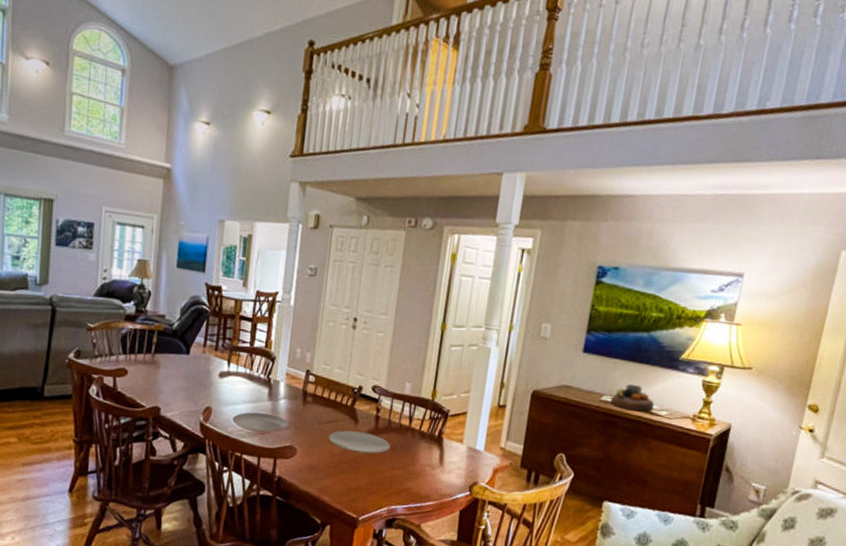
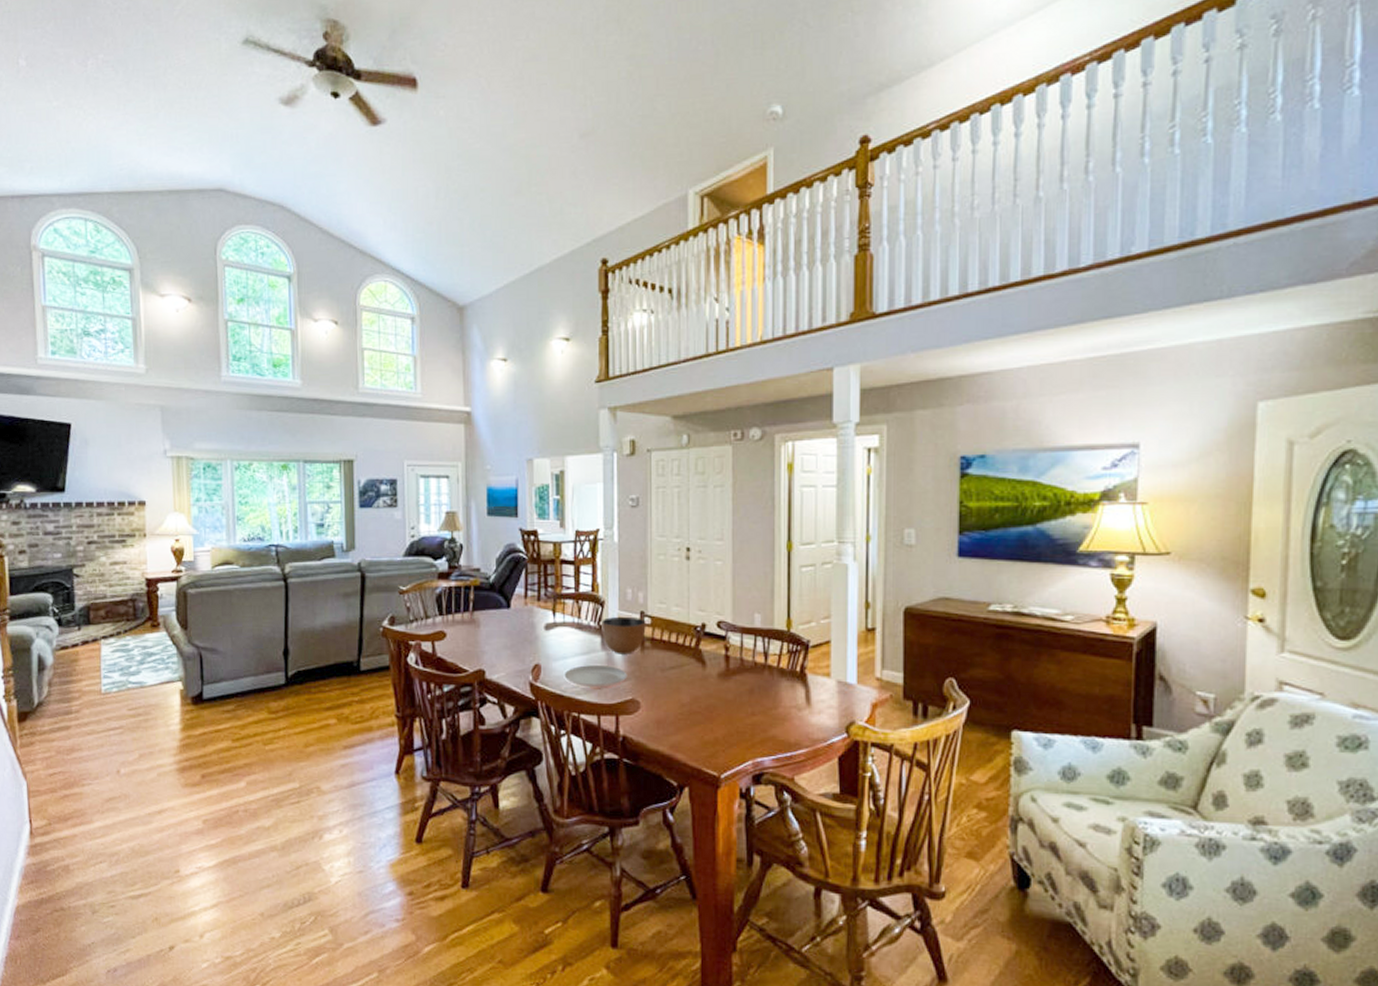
bowl: none [270,372,311,407] -> present [602,616,646,655]
plate: present [328,430,391,454] -> none [674,674,747,701]
decorative bowl: present [611,384,654,413] -> none [1001,587,1055,619]

